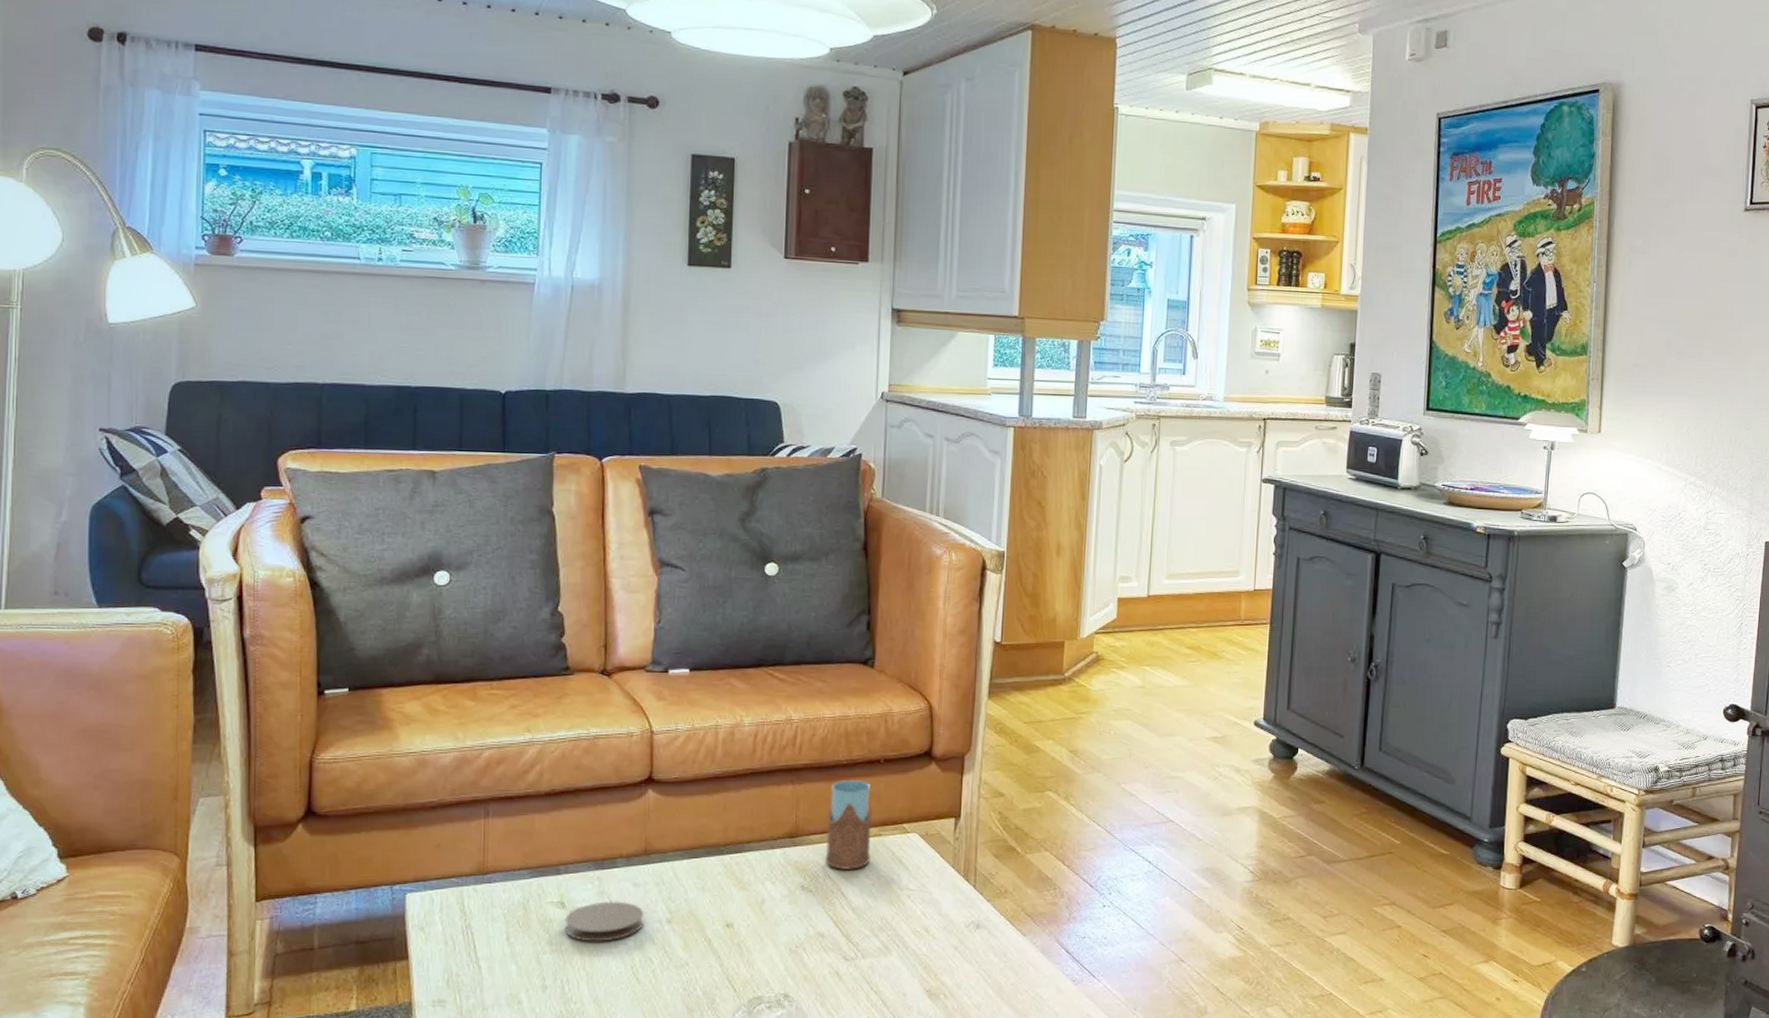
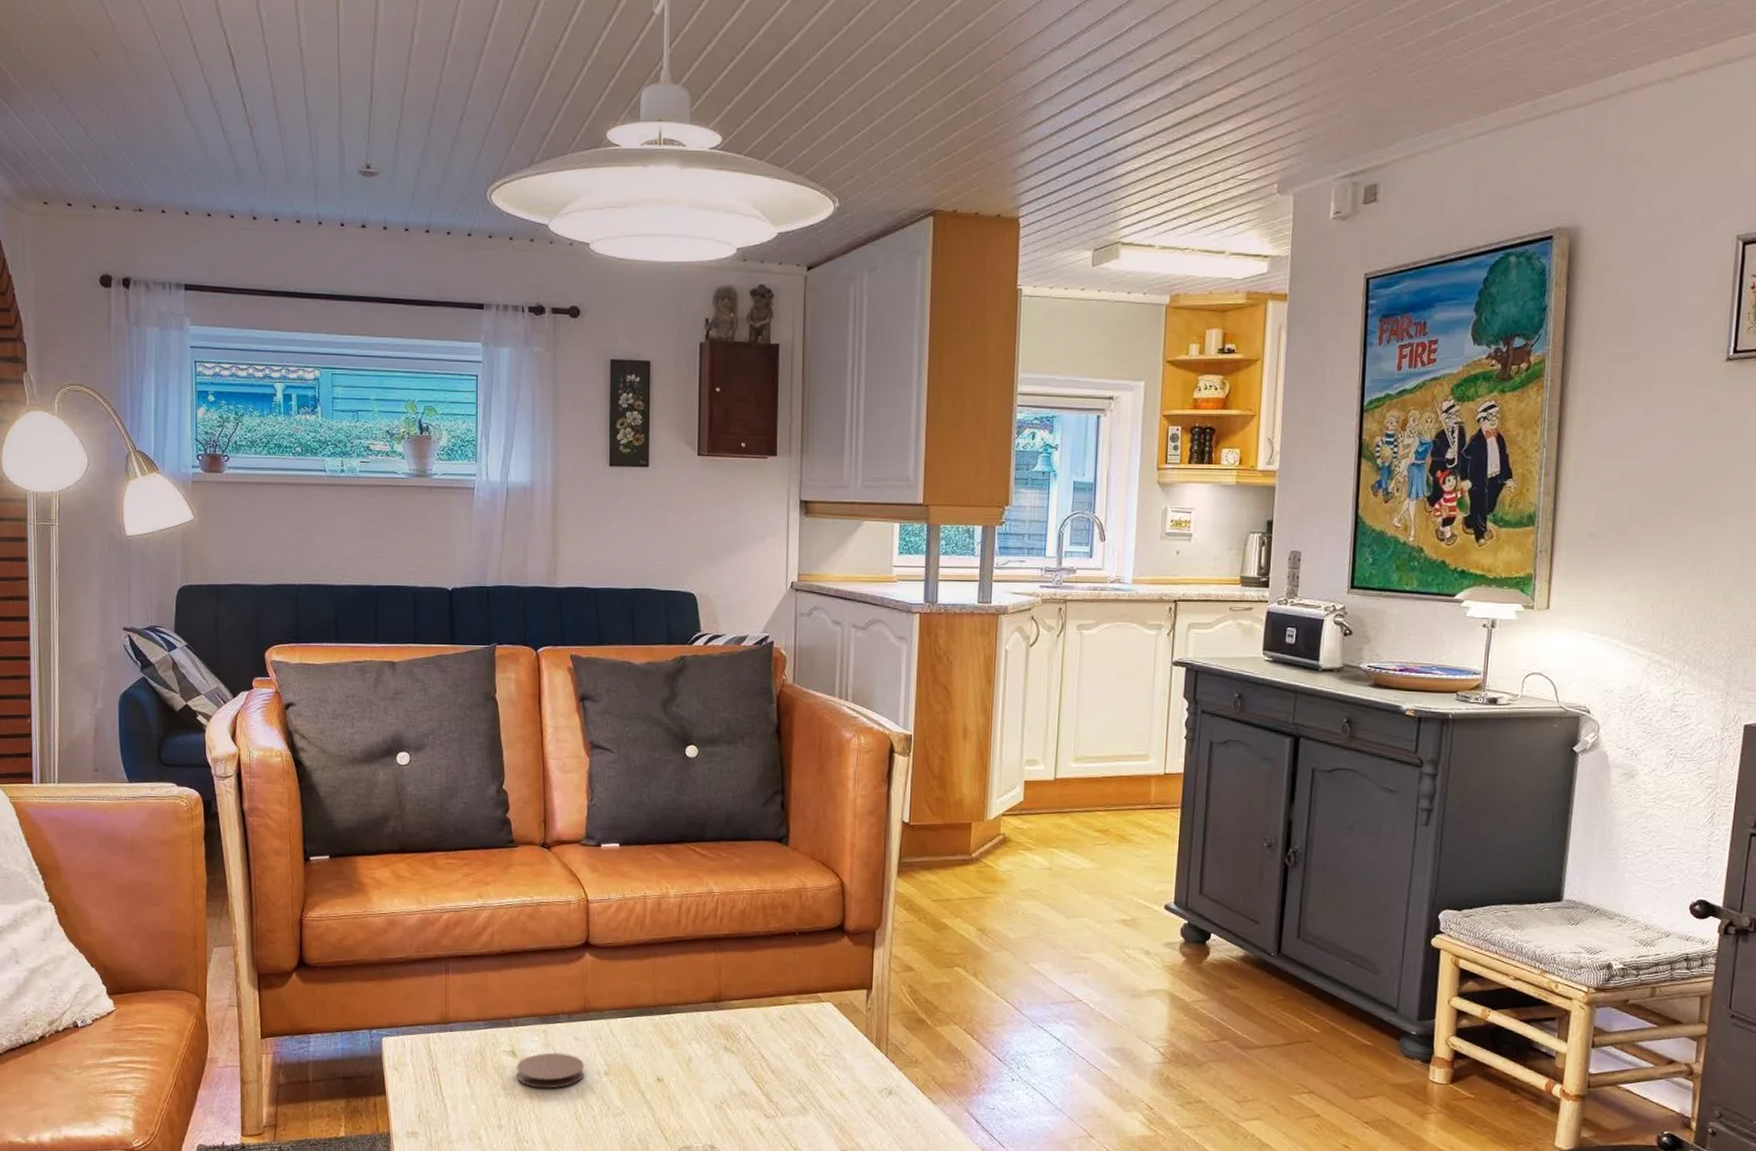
drinking glass: present [824,780,873,870] -> none [745,950,790,1034]

